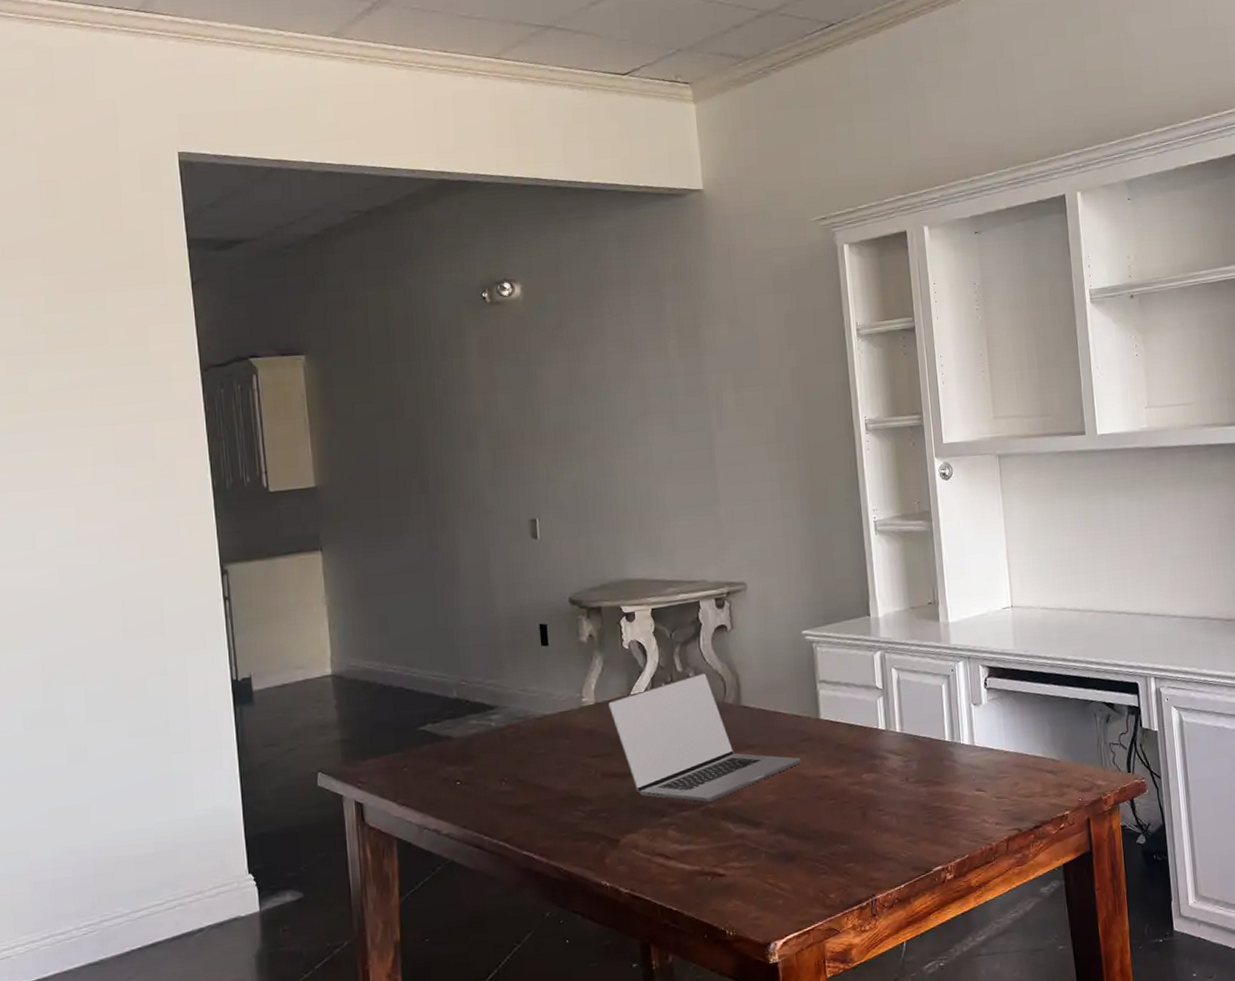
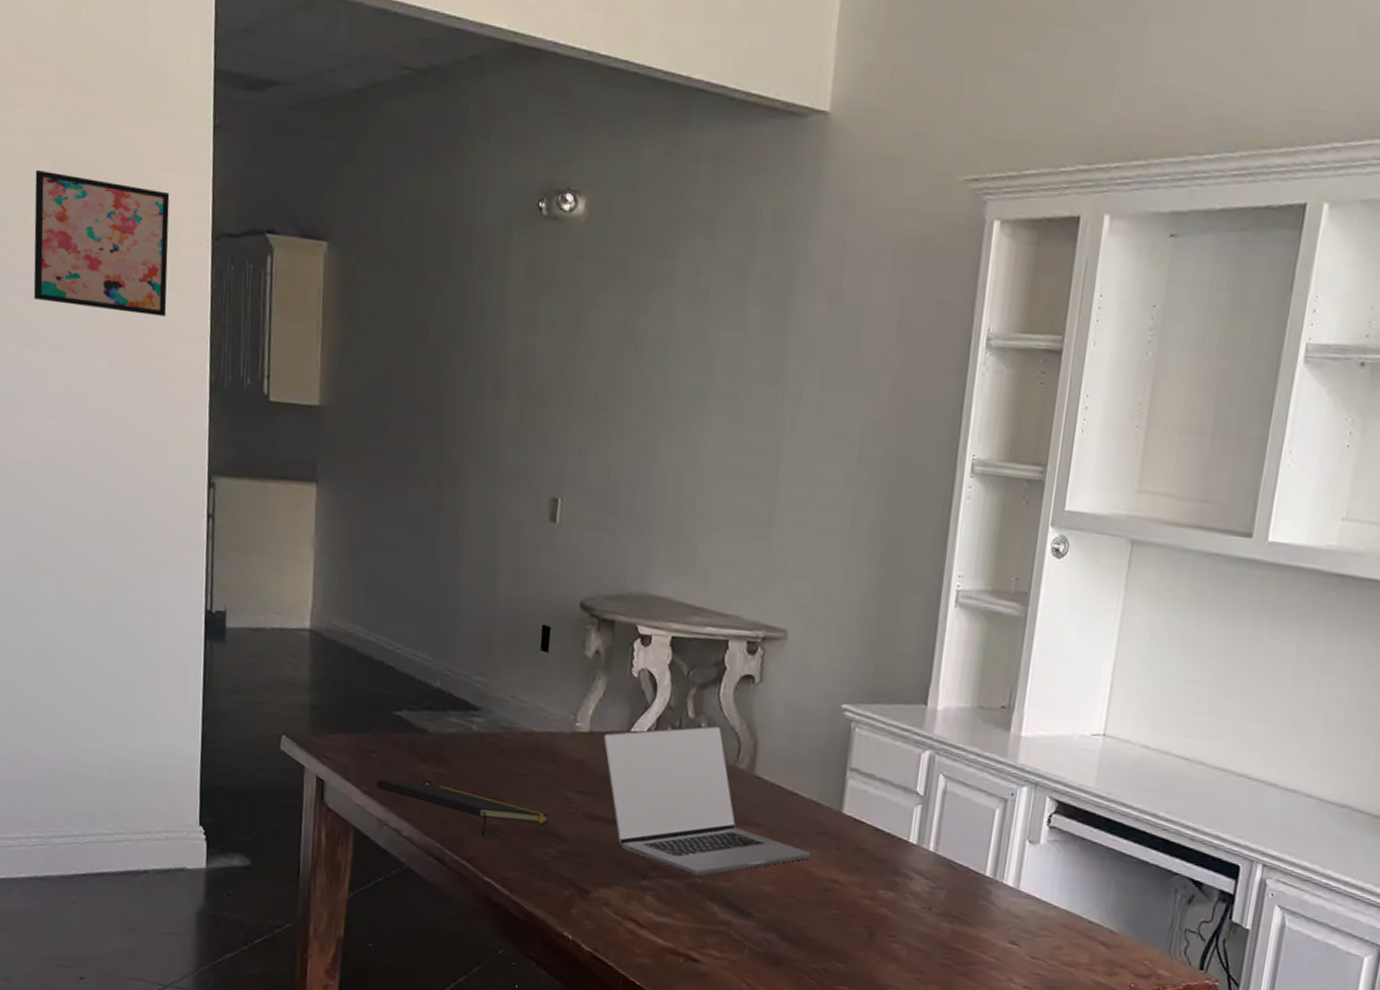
wall art: none [30,341,166,450] -> present [33,170,170,317]
notepad: none [411,781,572,817] -> present [376,779,549,837]

